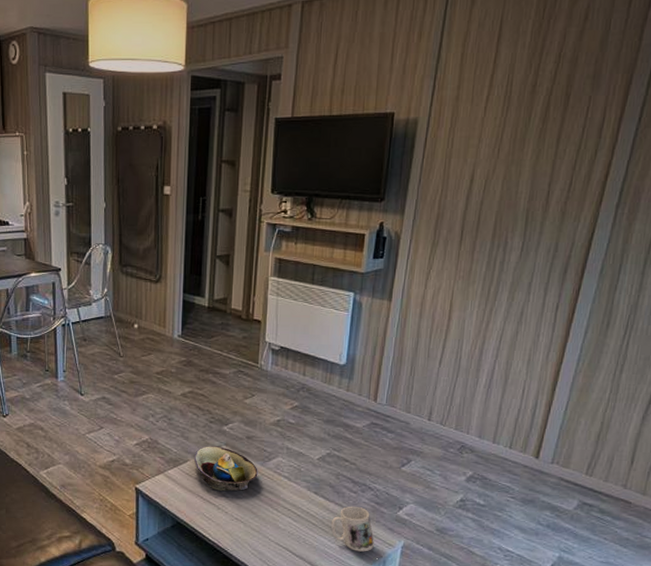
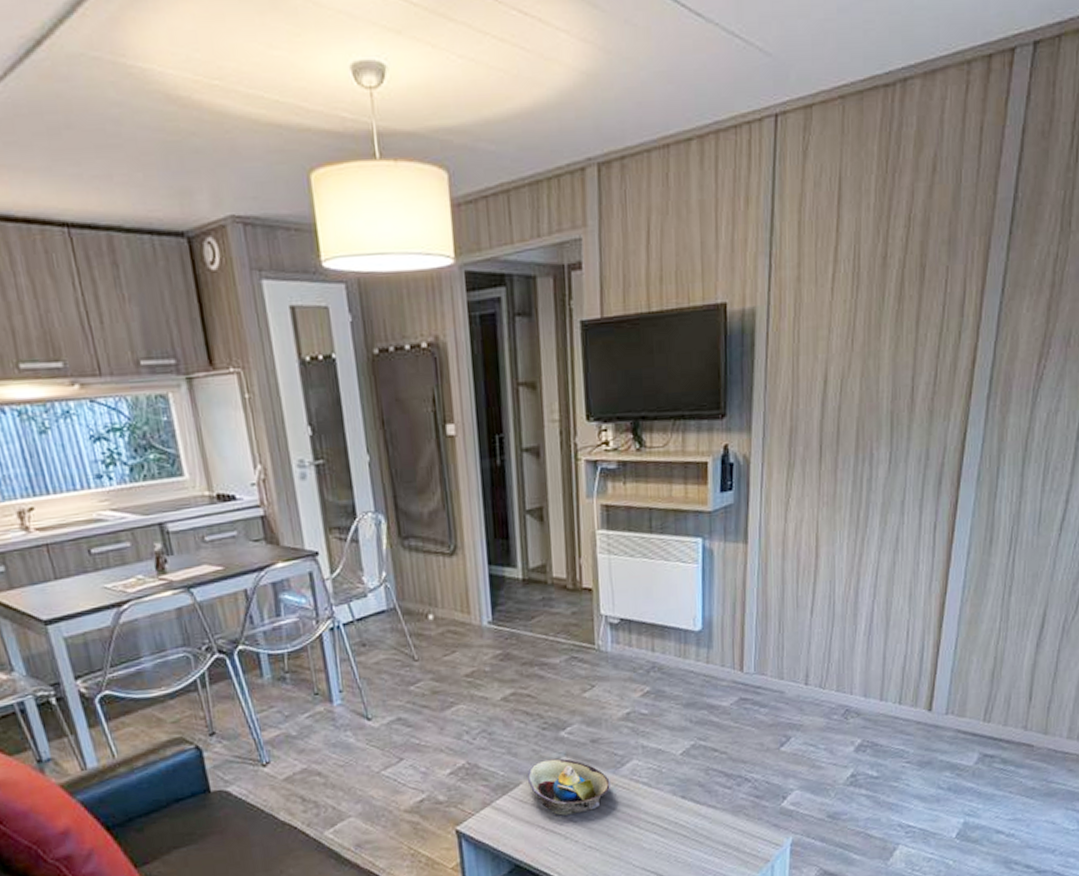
mug: present [331,506,374,552] -> none [706,804,758,860]

